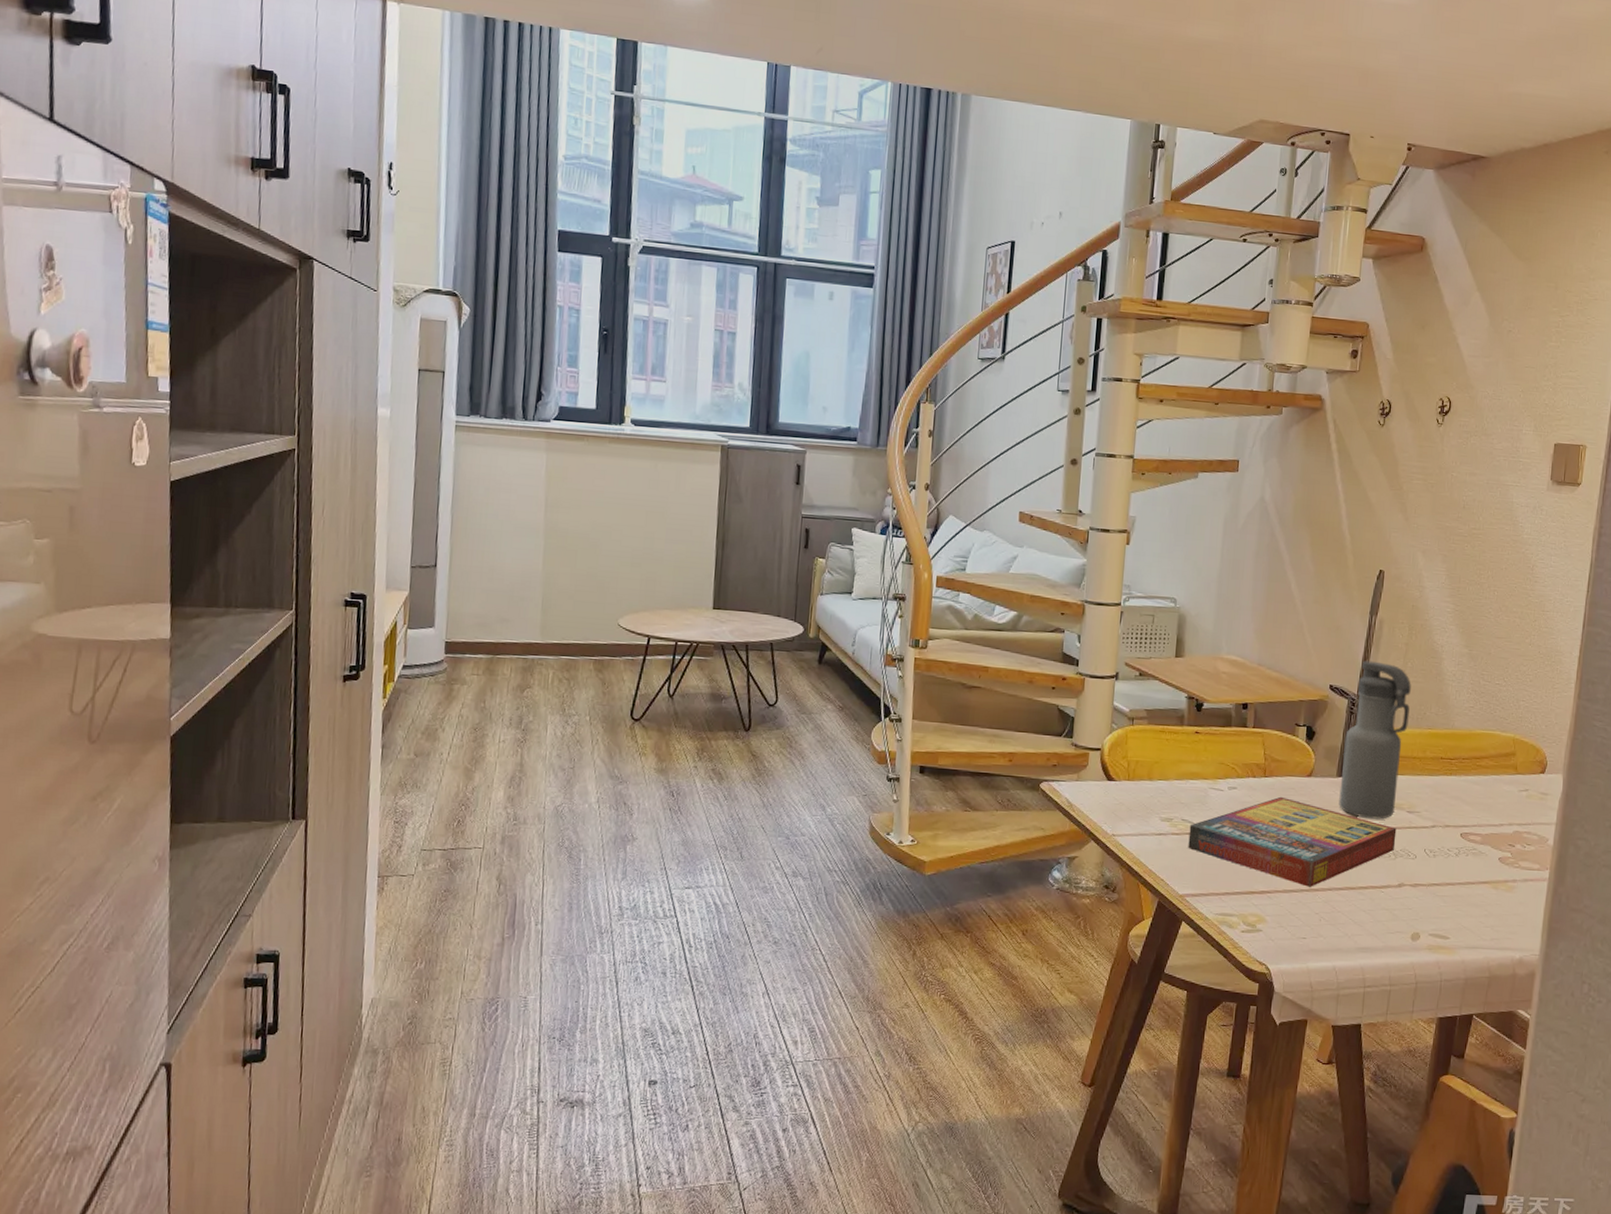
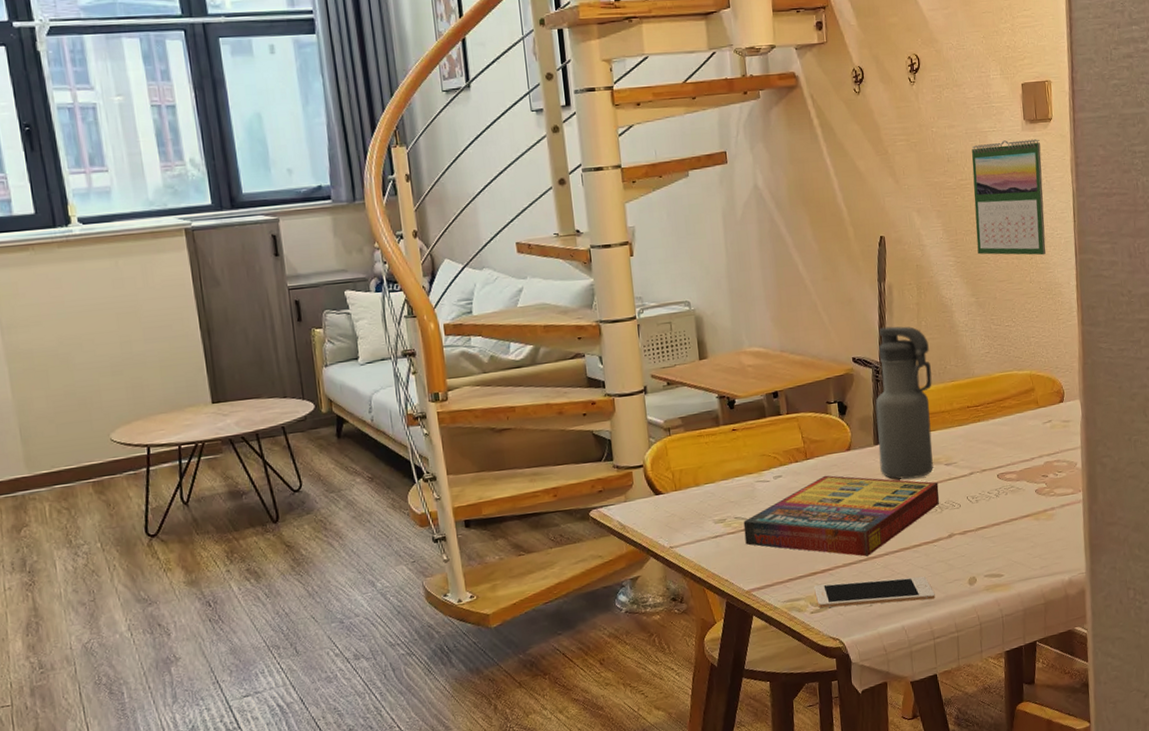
cell phone: none [1249,905,1374,946] -> present [814,576,935,609]
calendar: none [1479,497,1564,620] -> present [971,139,1046,255]

